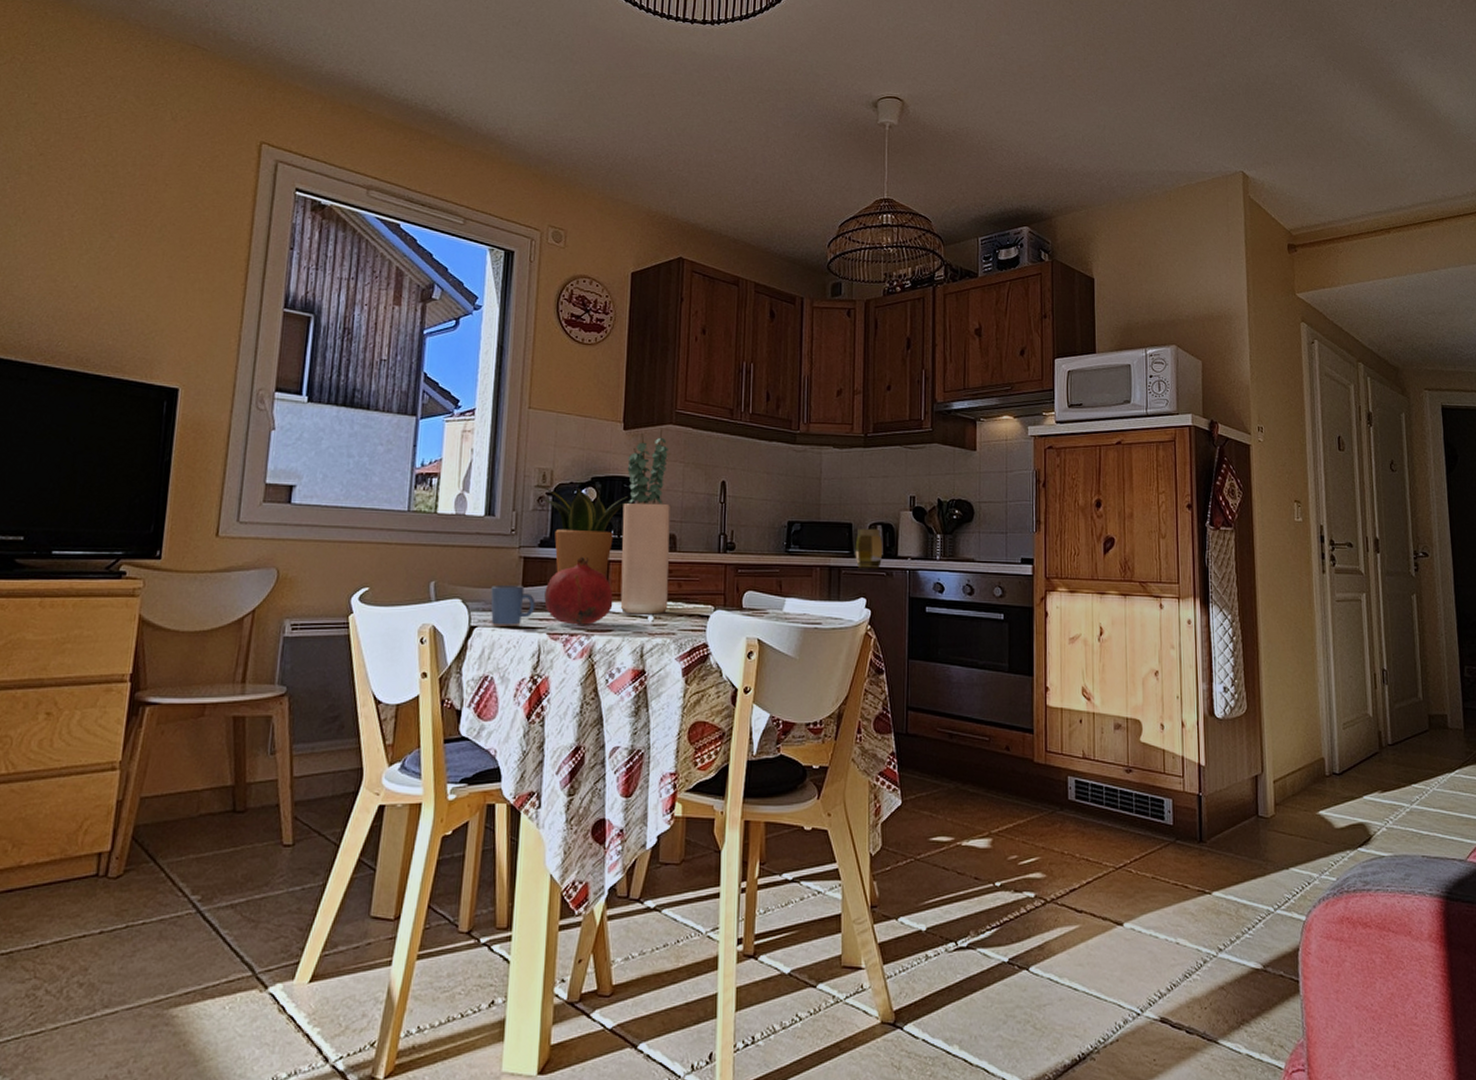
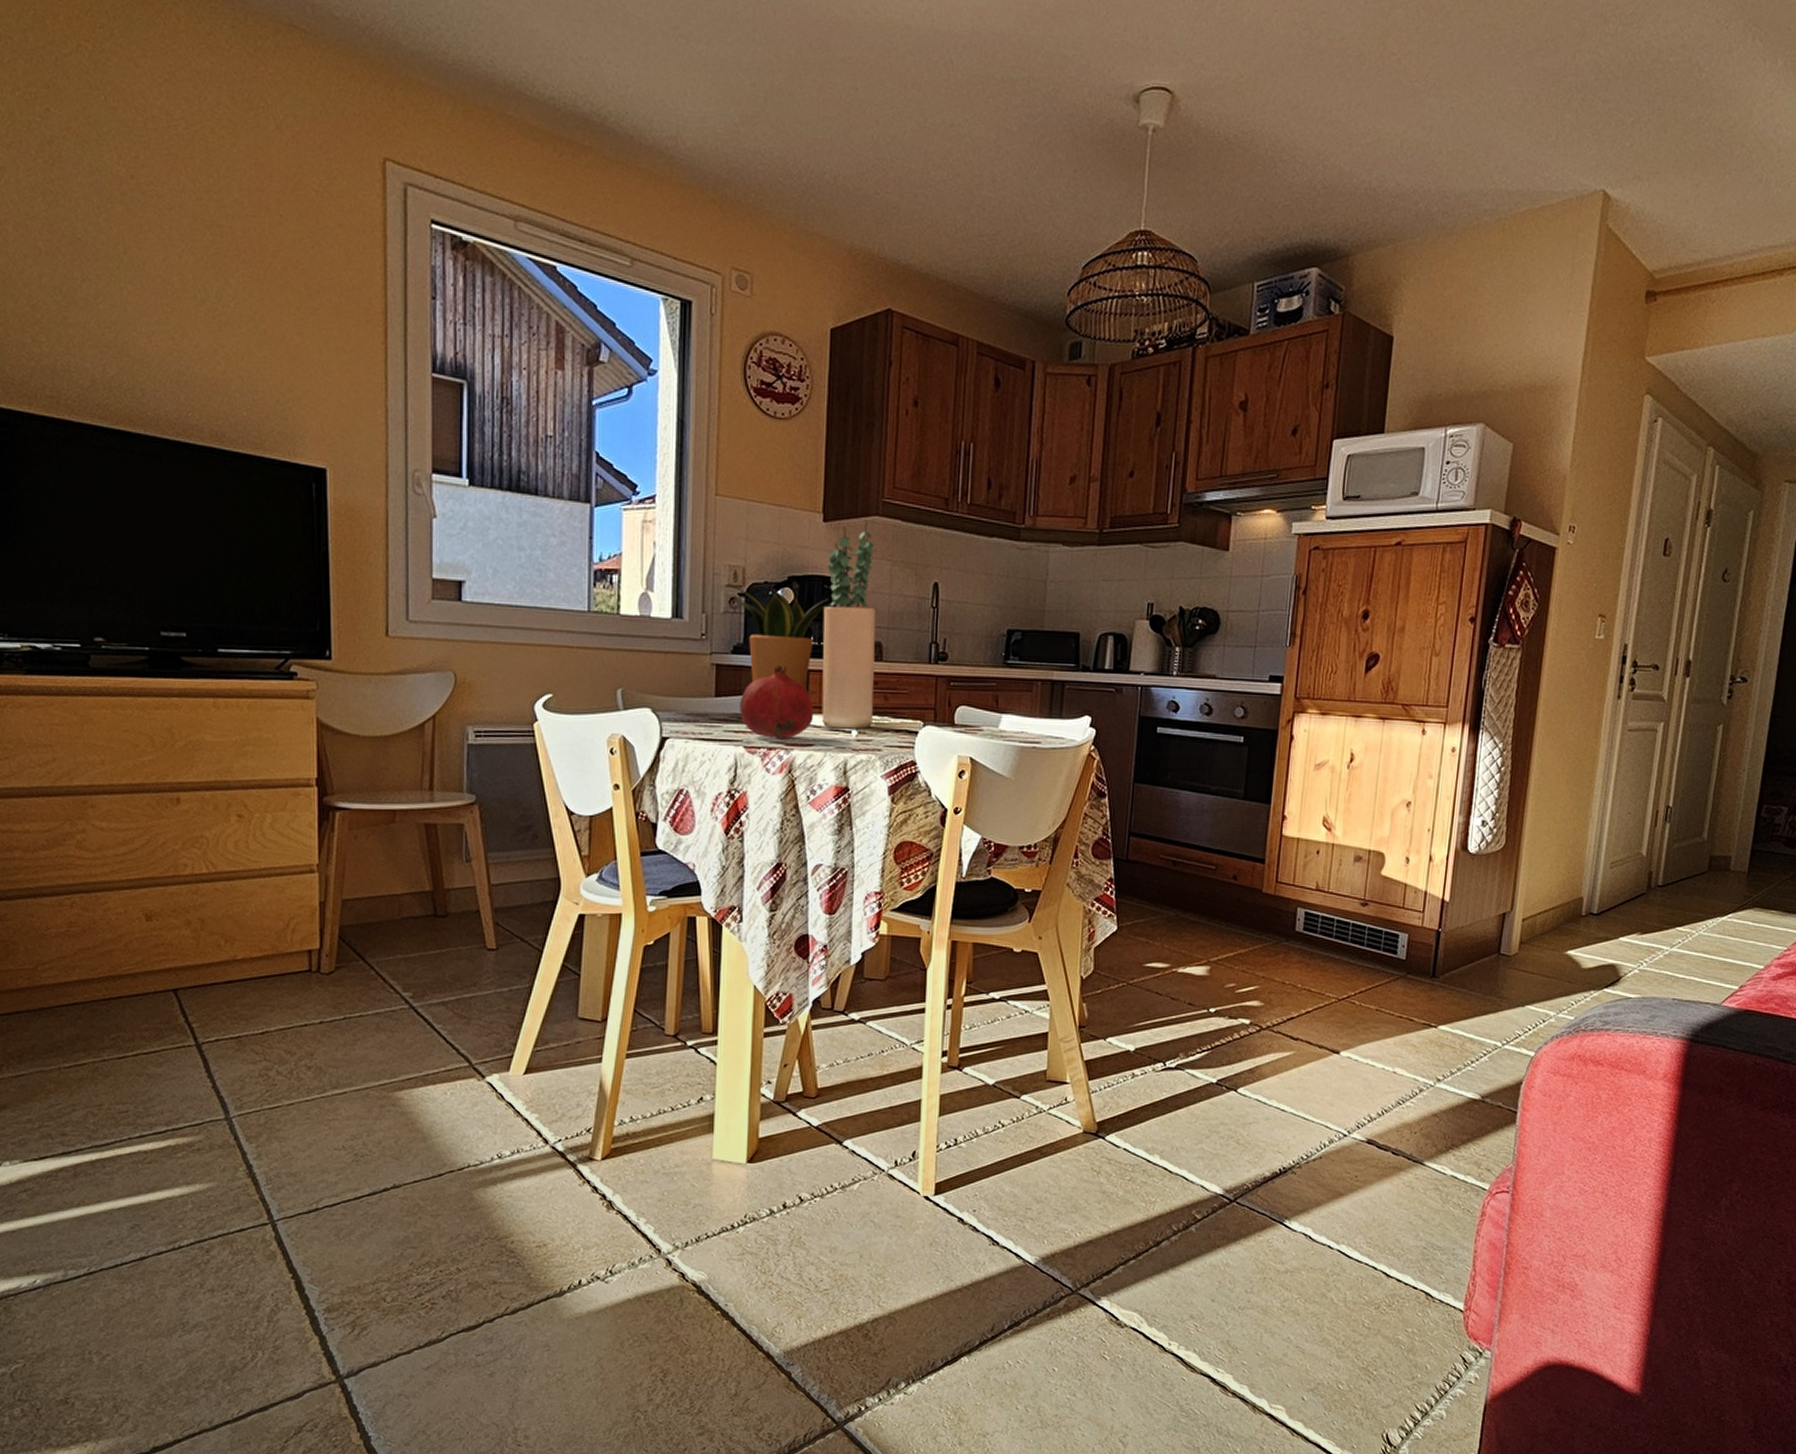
mug: present [490,584,535,627] -> none [682,694,730,739]
jar: present [855,528,883,568] -> none [1081,638,1114,684]

